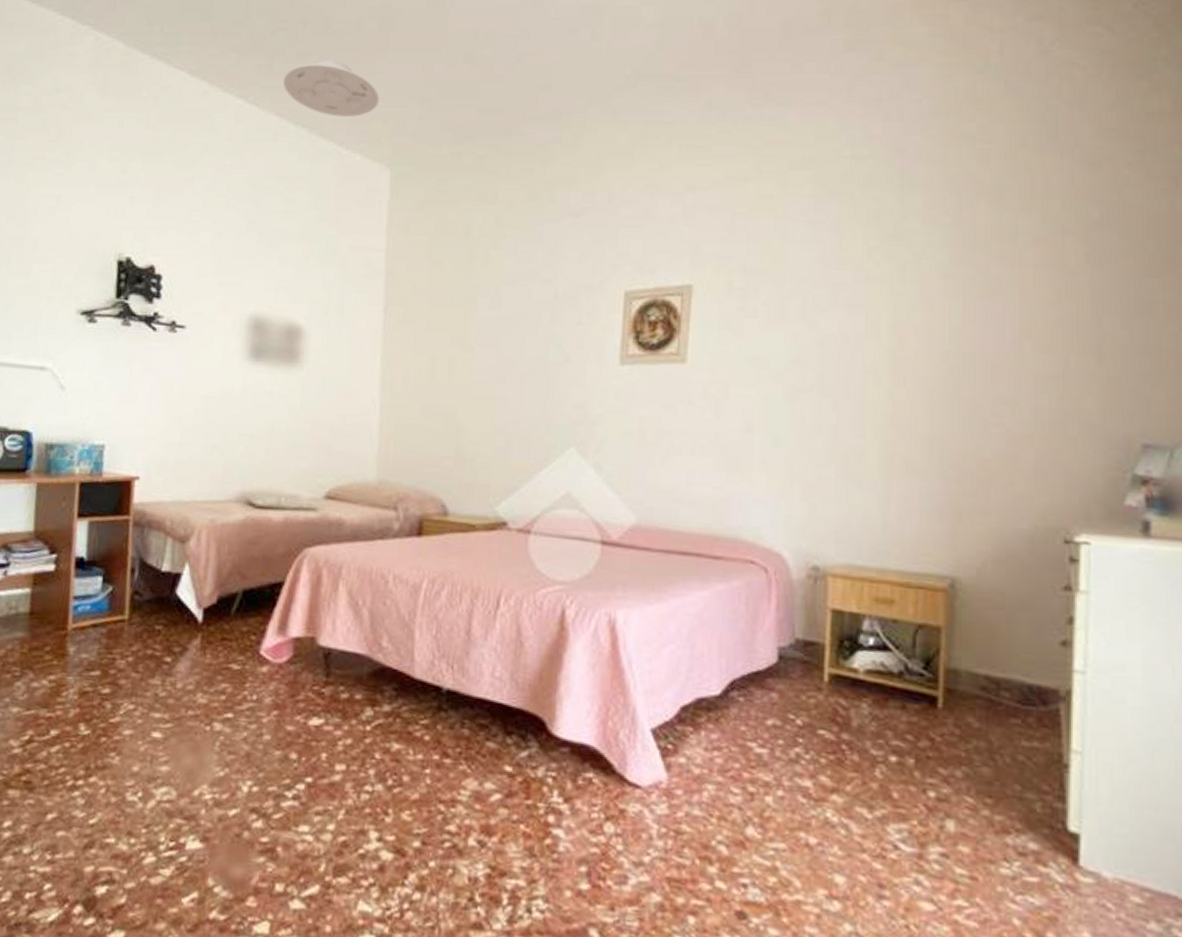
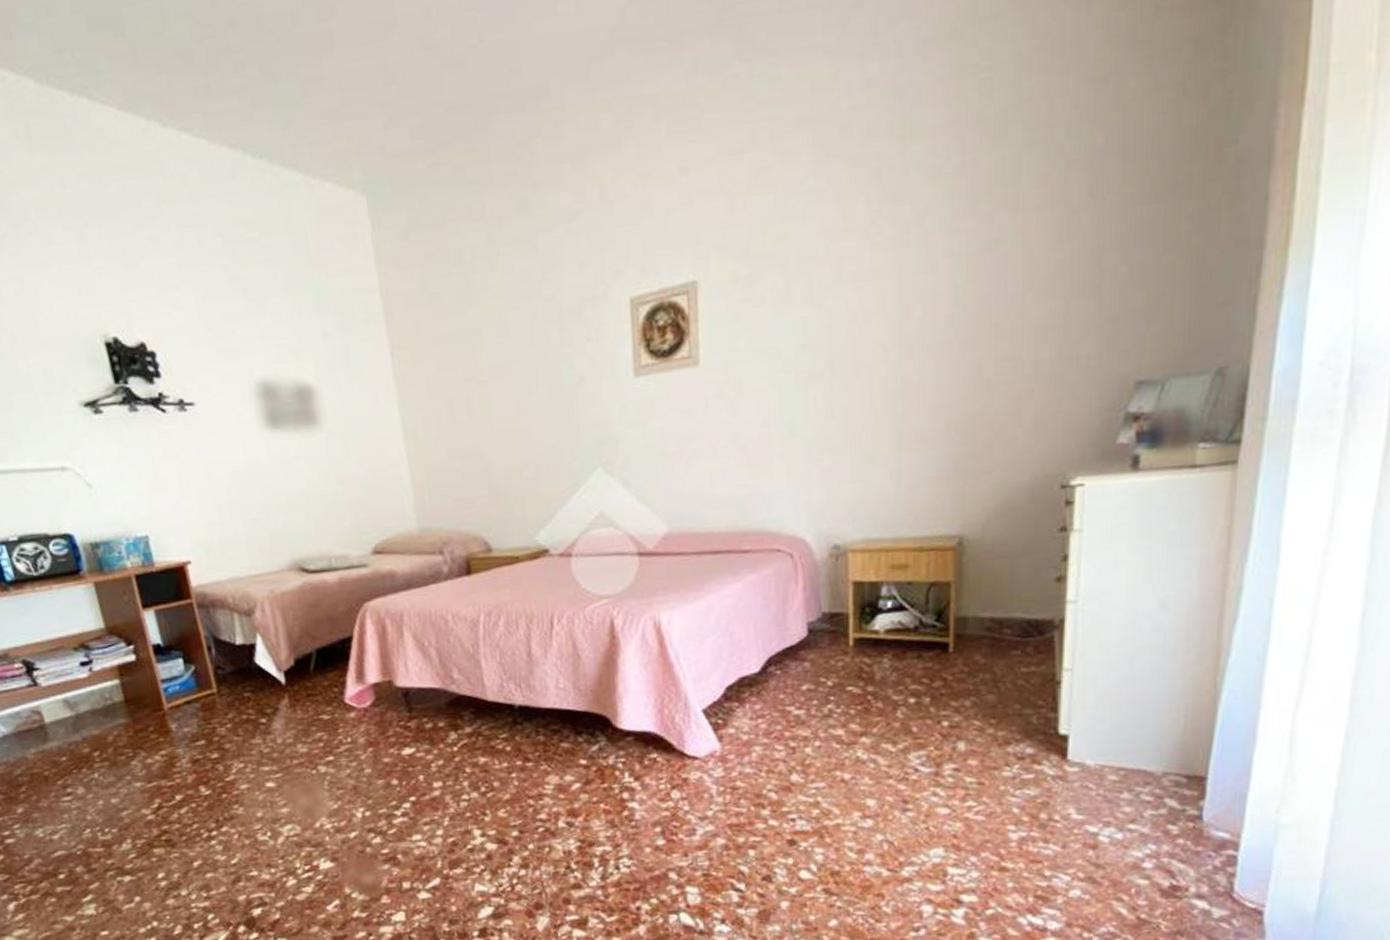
ceiling light fixture: present [283,59,380,117] -> none [225,67,338,140]

